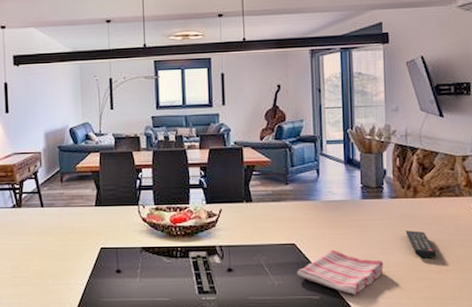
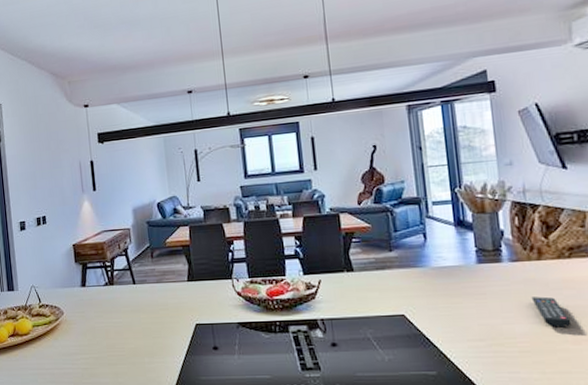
dish towel: present [297,249,384,296] -> none [409,320,509,371]

